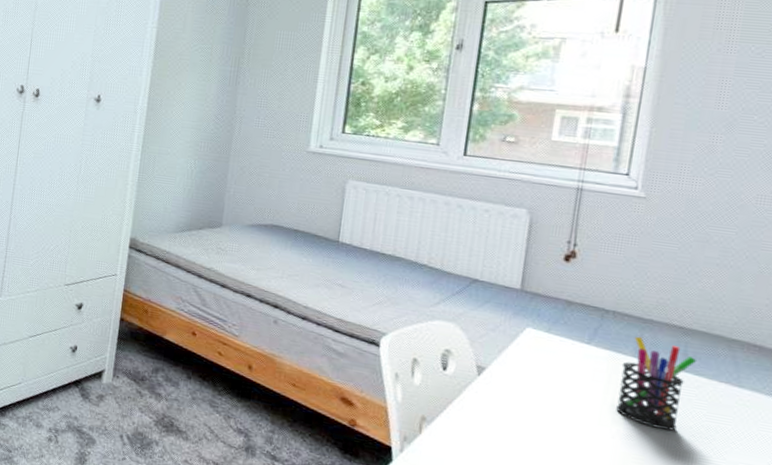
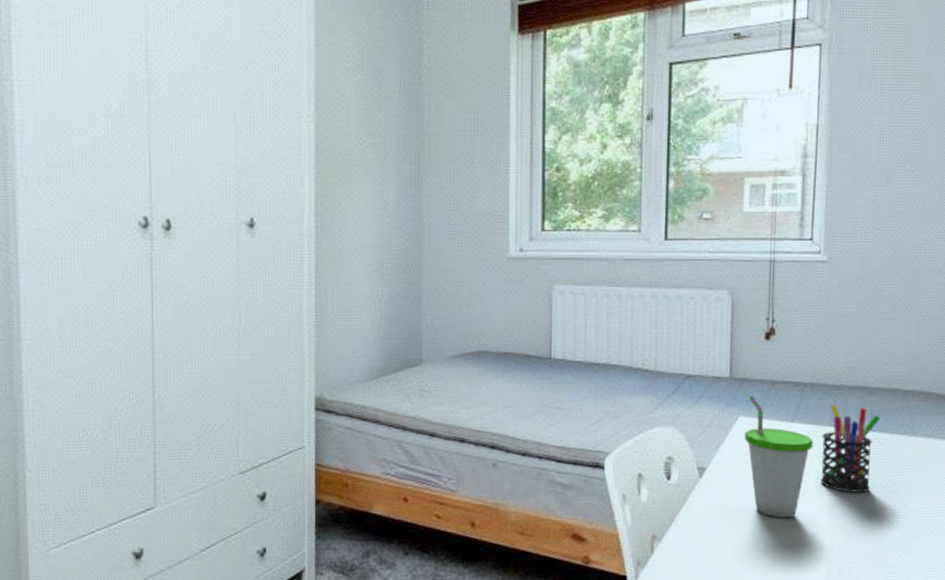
cup: none [531,309,612,436] -> present [745,394,814,518]

